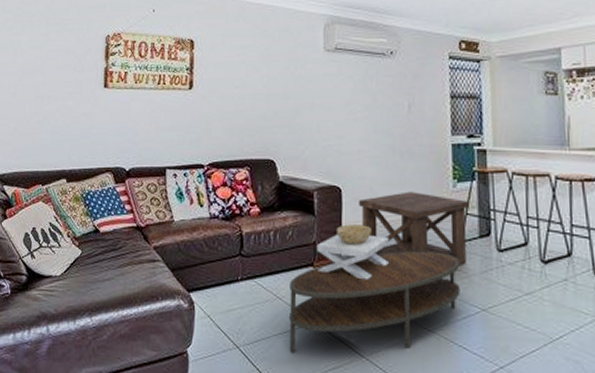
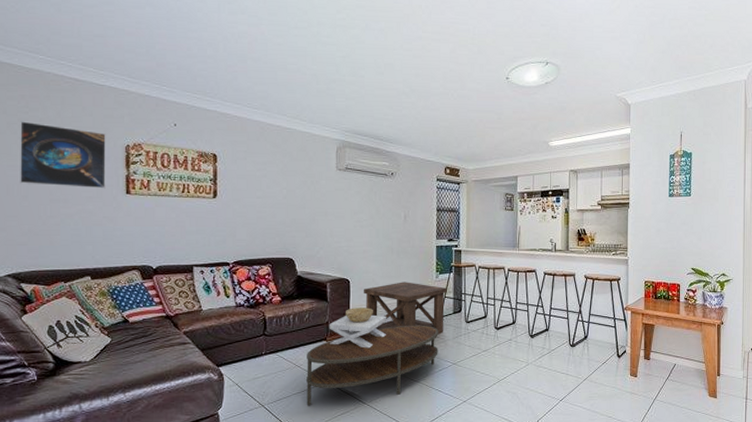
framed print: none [11,17,89,83] -> present [20,121,106,189]

